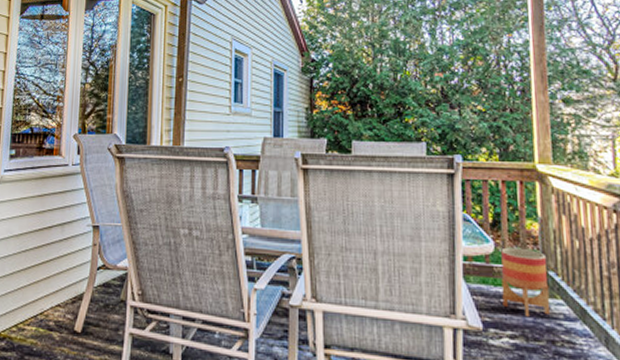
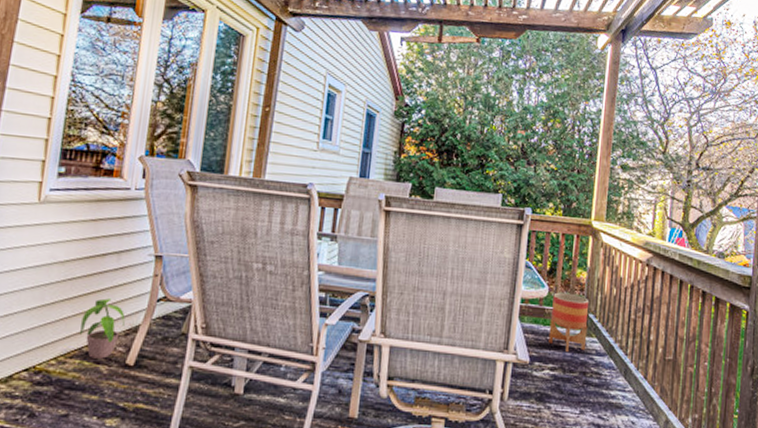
potted plant: none [33,268,71,326] -> present [78,298,125,359]

